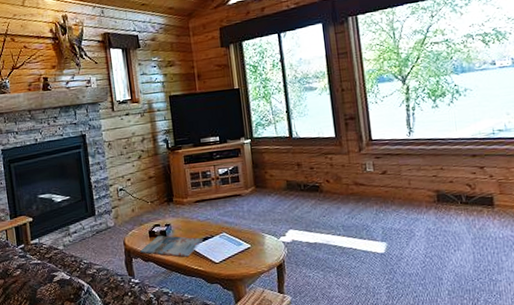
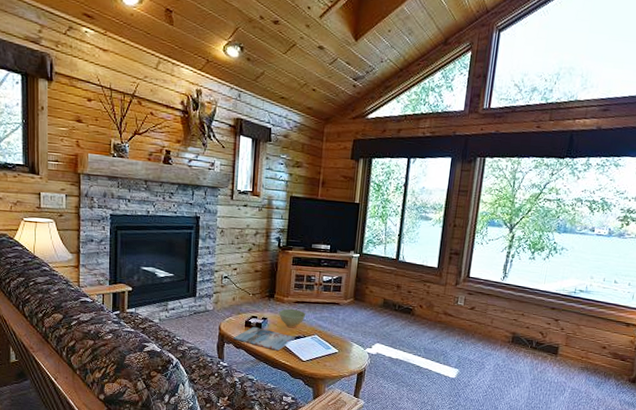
bowl: none [181,209,210,230] -> present [279,308,306,328]

